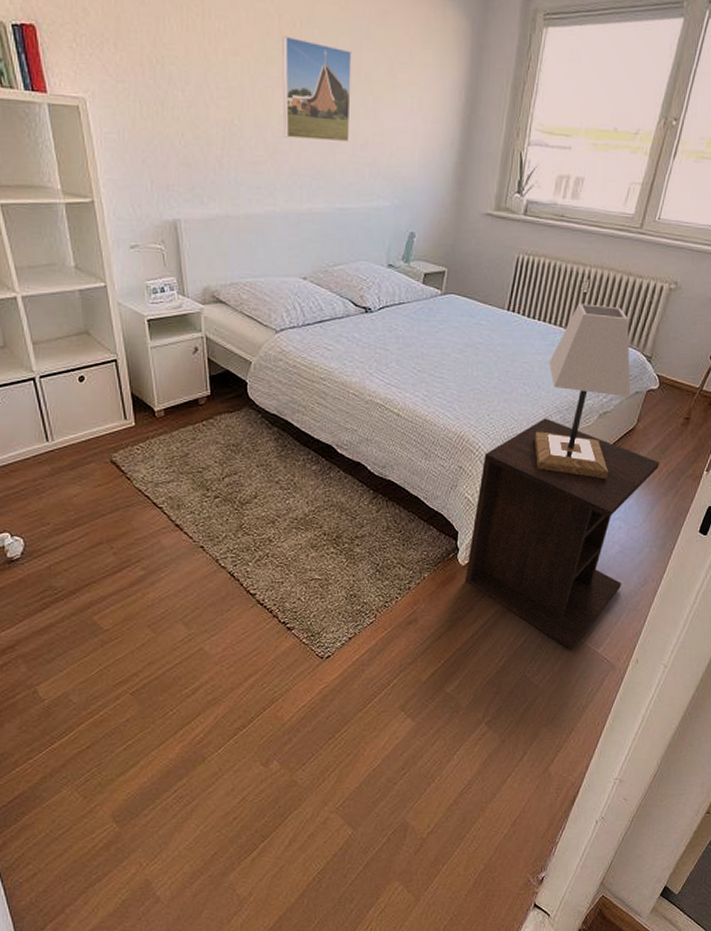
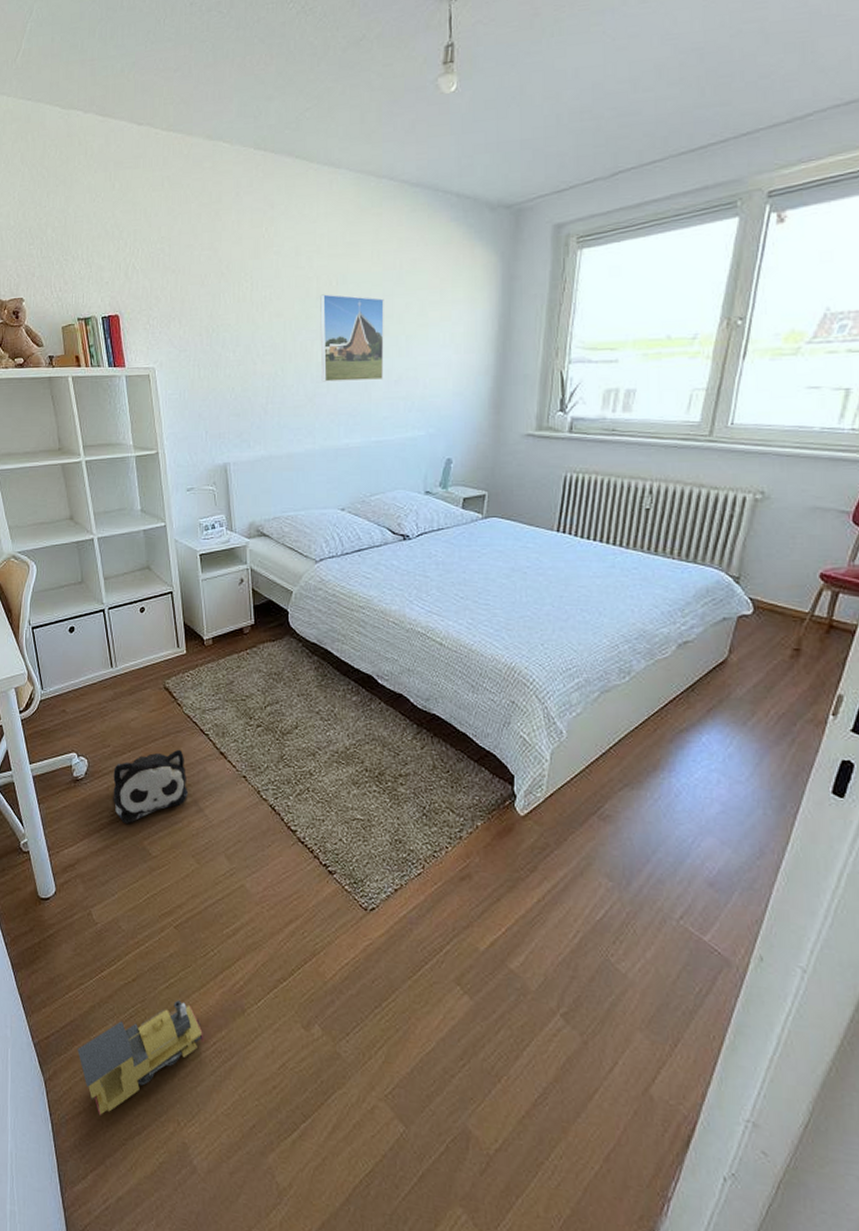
toy train: none [29,759,165,873] -> present [77,1000,204,1116]
plush toy: none [55,523,141,602] -> present [113,749,188,824]
nightstand: present [464,418,660,650] -> none [524,648,766,934]
lamp: present [534,303,631,479] -> none [598,520,716,720]

